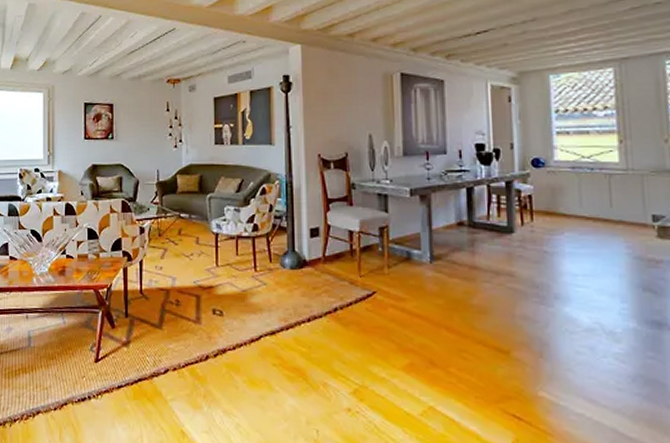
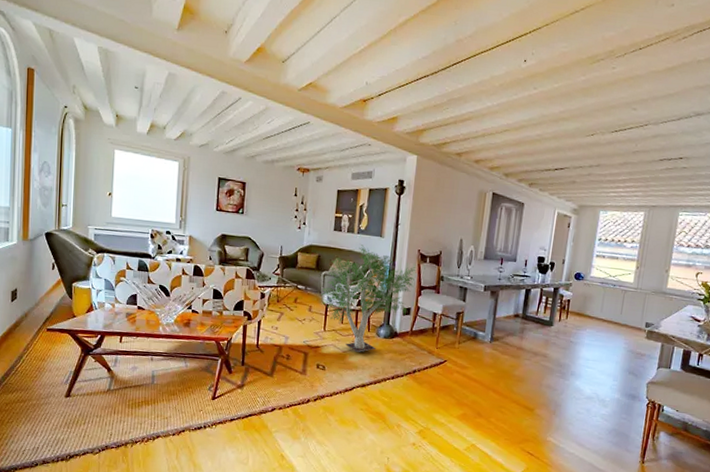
potted tree: none [208,157,320,290] -> present [321,244,417,352]

